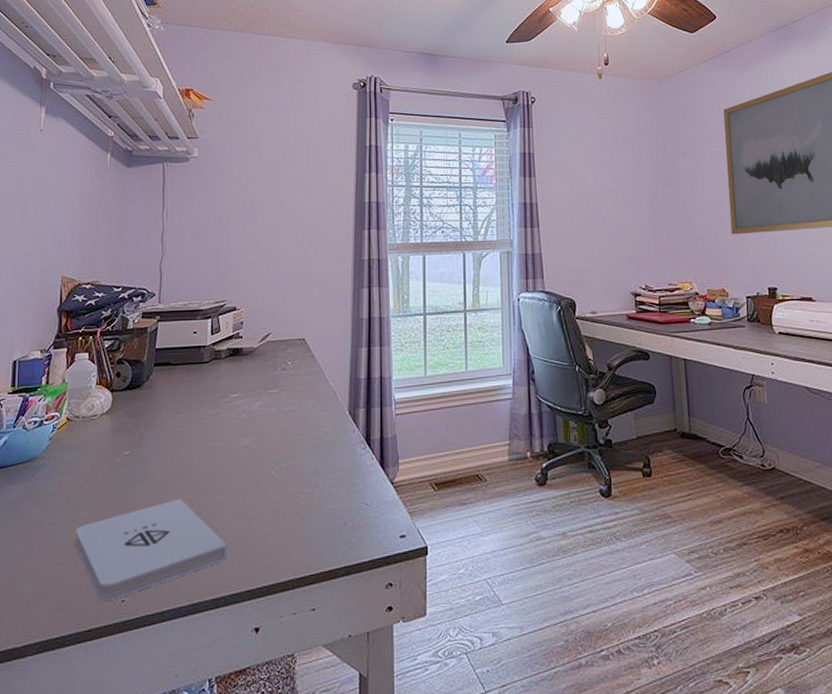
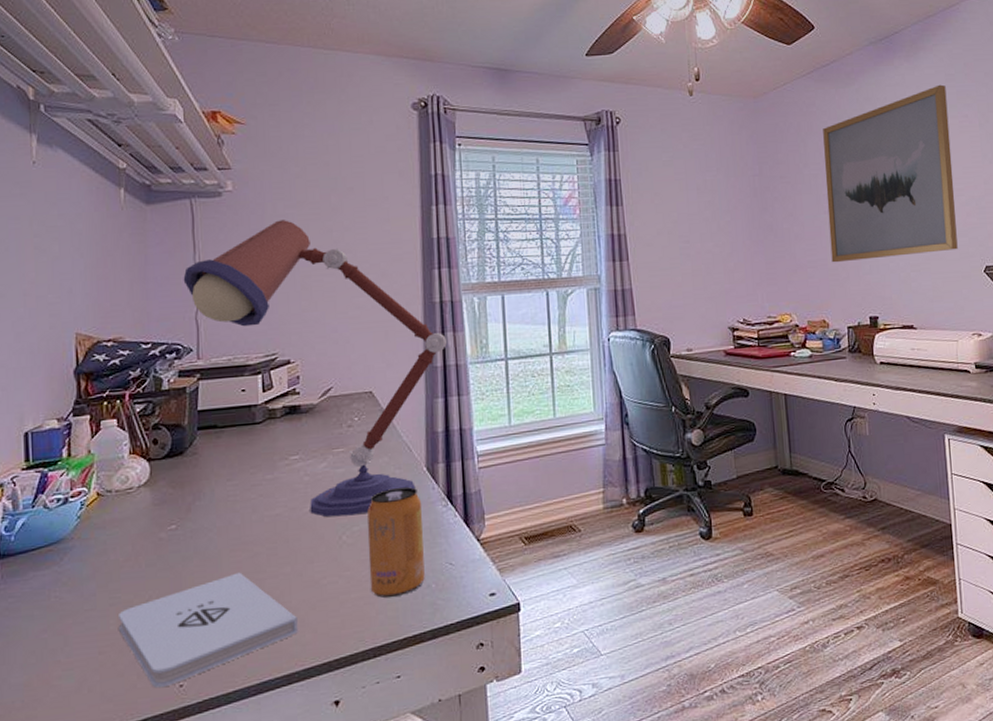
desk lamp: none [152,183,372,453] -> present [183,220,447,517]
beverage can: none [293,428,343,532] -> present [367,486,425,598]

